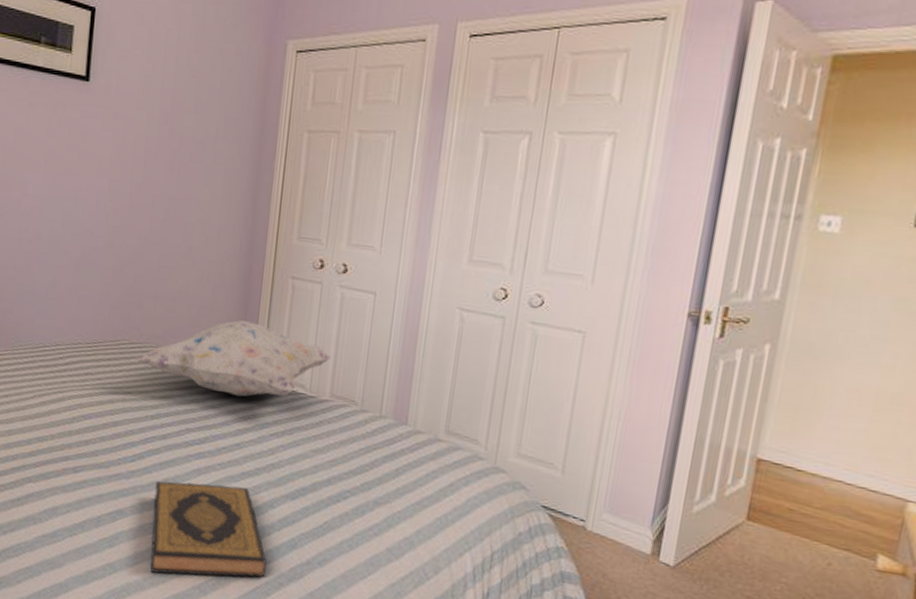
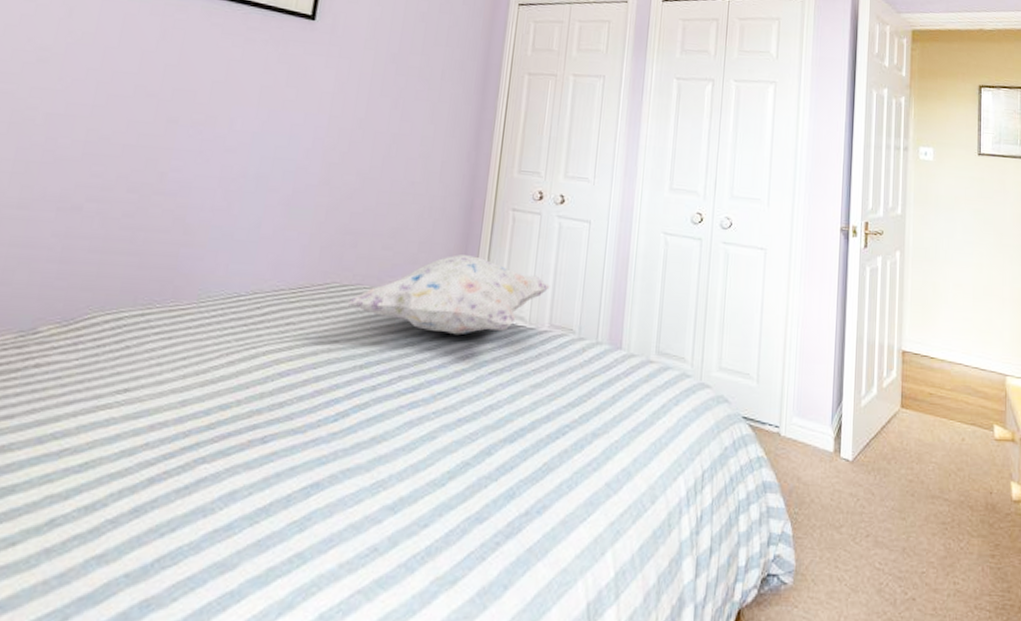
hardback book: present [150,481,267,578] -> none [348,435,483,555]

